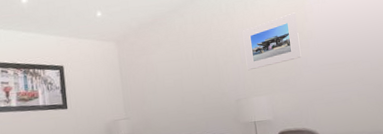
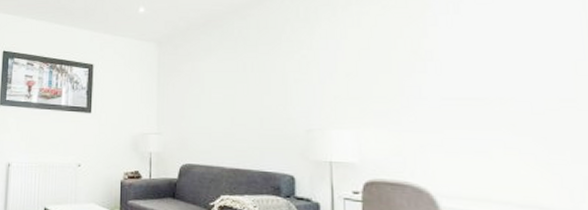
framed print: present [243,12,302,71] -> none [325,24,413,94]

